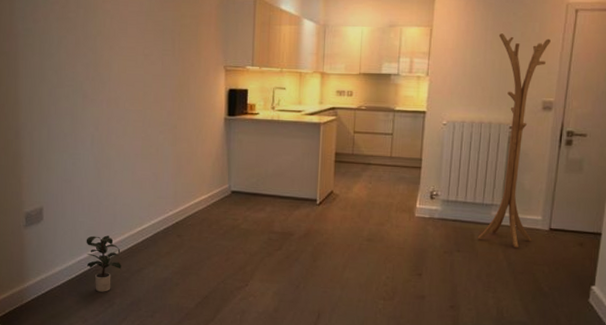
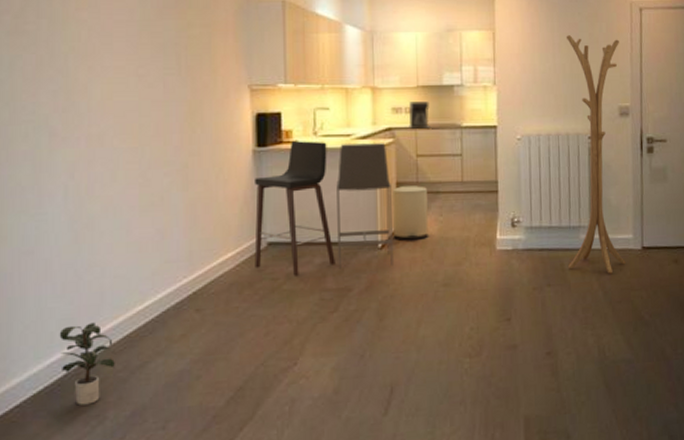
bar stool: none [221,113,282,219] -> present [254,141,335,276]
bar stool: none [284,118,331,220] -> present [336,143,393,269]
pedal bin: none [330,156,360,201] -> present [393,186,428,240]
coffee maker: none [349,86,369,111] -> present [409,101,432,130]

